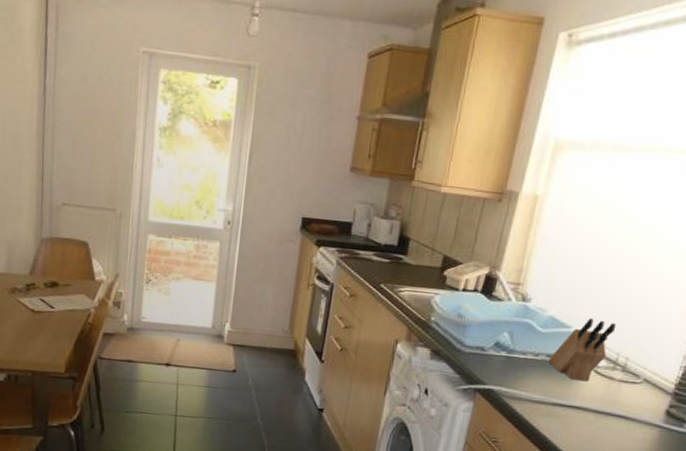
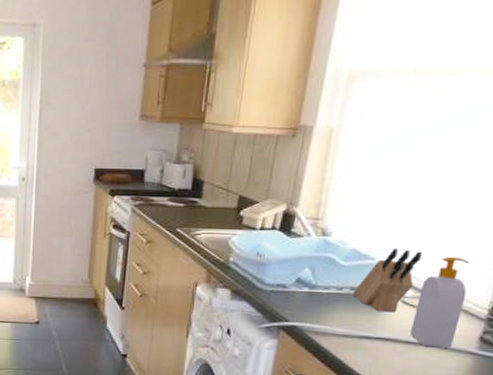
soap bottle: none [600,330,659,420] -> present [409,256,469,348]

